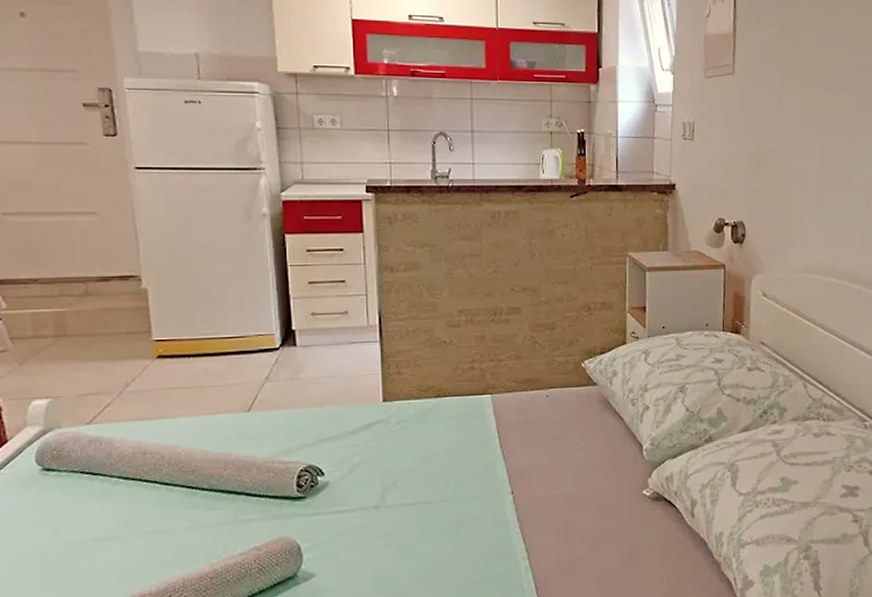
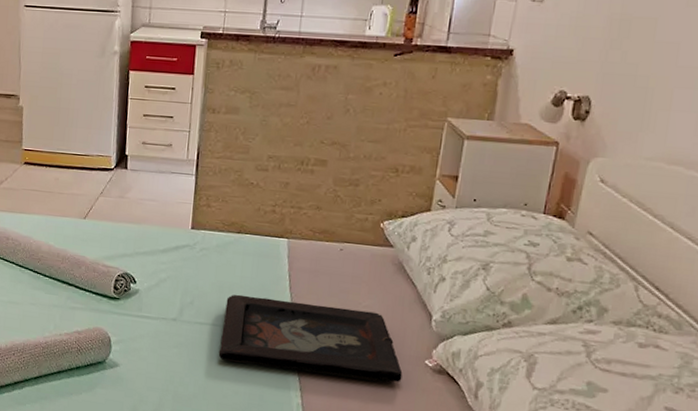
decorative tray: none [432,453,624,540] -> present [218,294,403,382]

